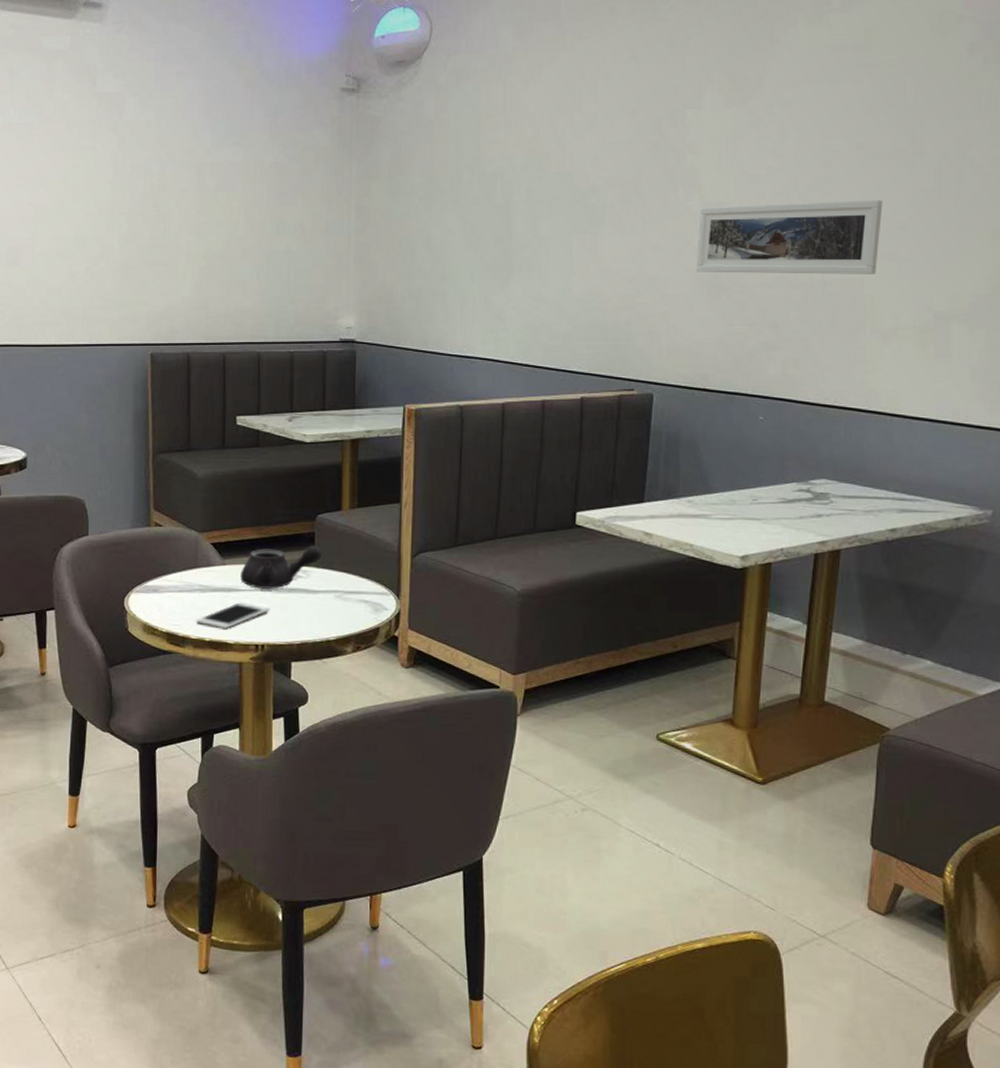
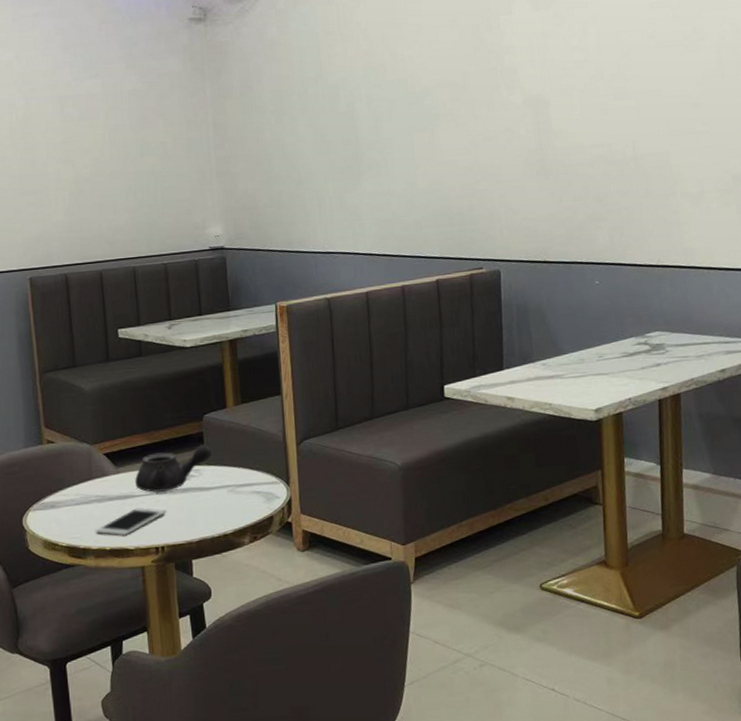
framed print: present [695,199,883,274] -> none [521,81,679,158]

